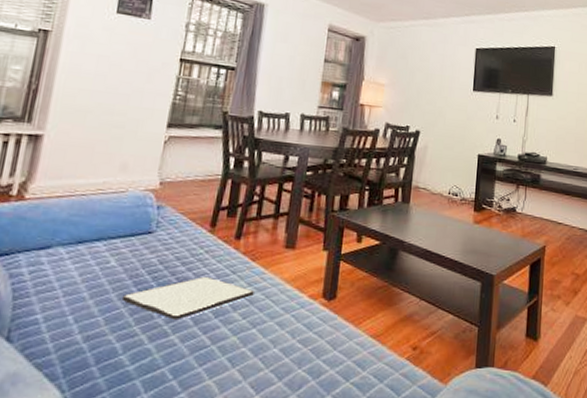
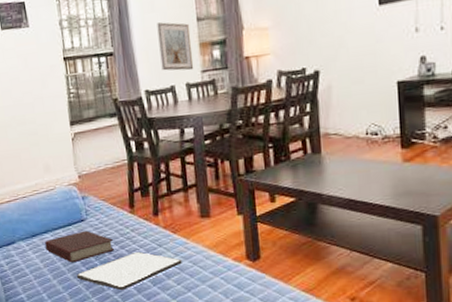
book: none [91,244,181,281] -> present [45,230,114,263]
picture frame: none [281,53,317,104] -> present [157,22,194,71]

